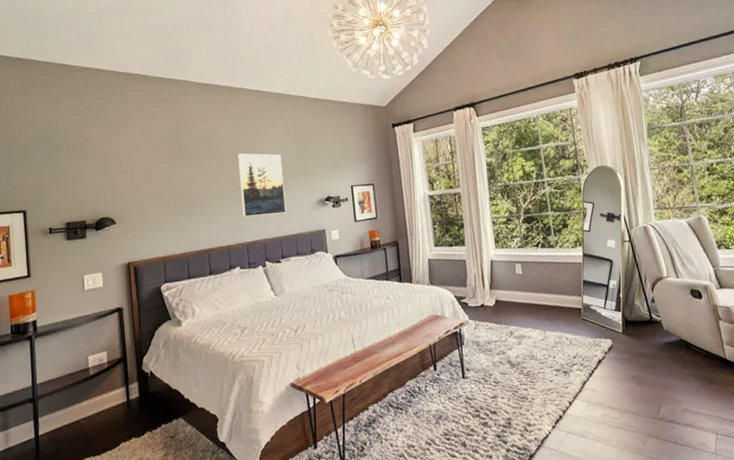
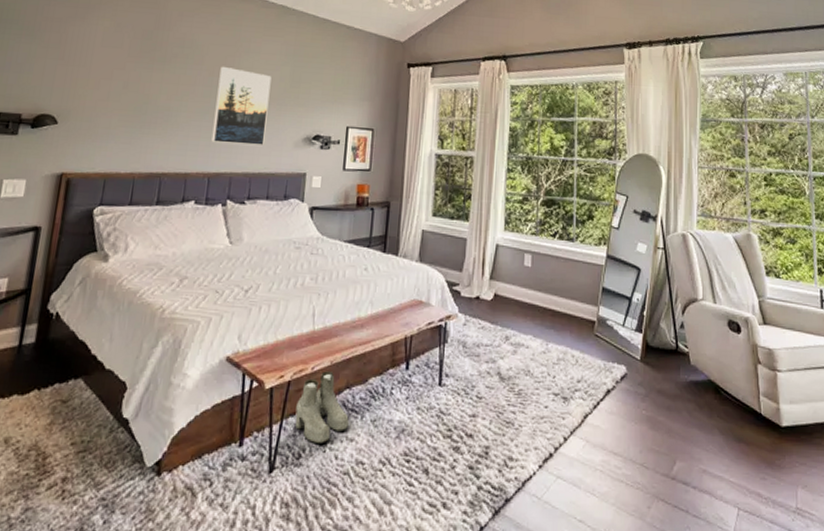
boots: none [353,381,397,437] -> present [295,371,349,443]

